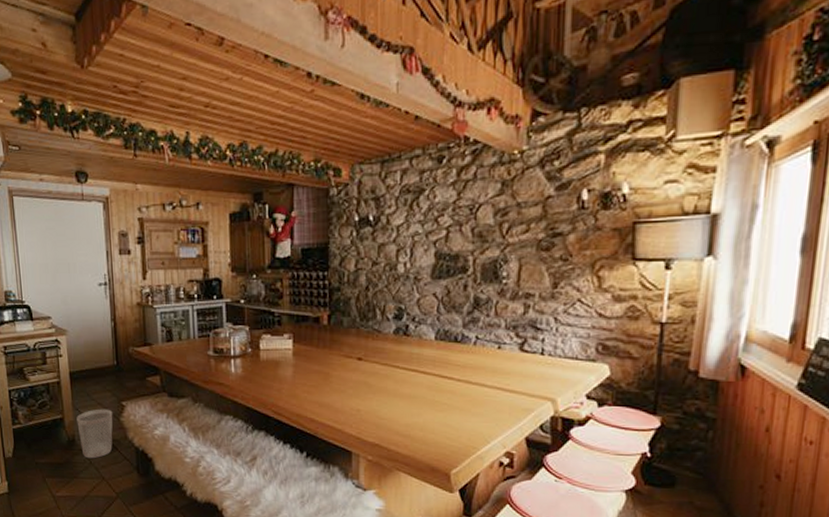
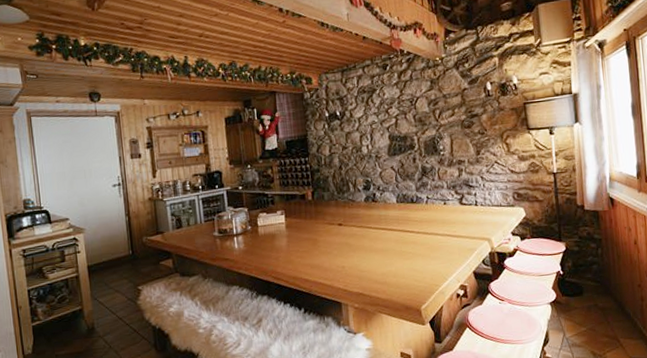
wastebasket: present [77,409,113,459] -> none [95,295,131,344]

